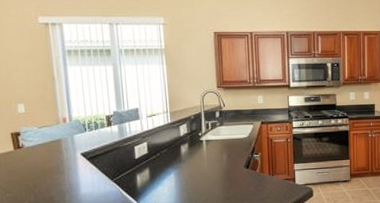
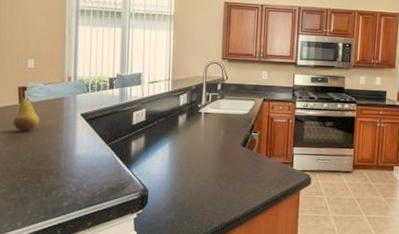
fruit: none [10,138,38,177] -> present [13,92,39,132]

